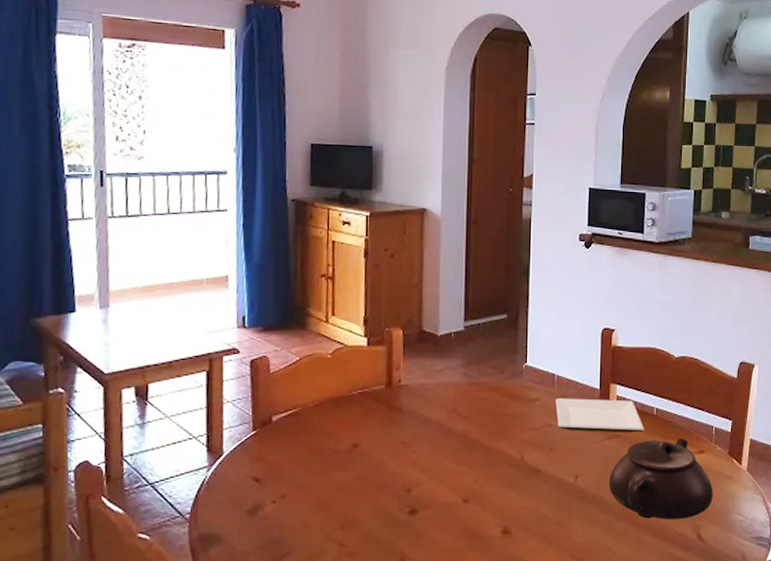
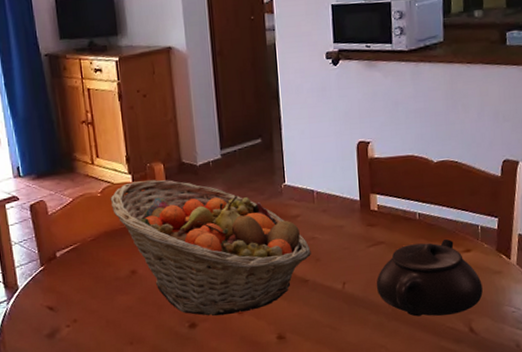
fruit basket: none [340,346,546,503] -> present [110,180,311,316]
plate: present [555,398,645,433] -> none [317,208,408,242]

